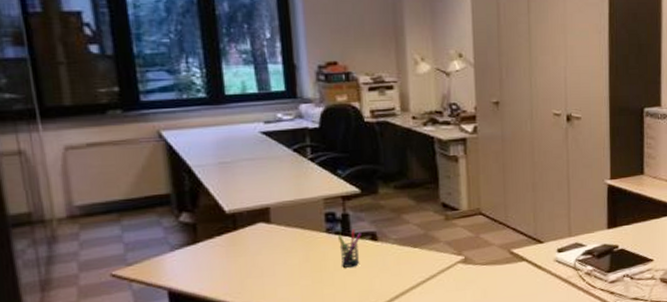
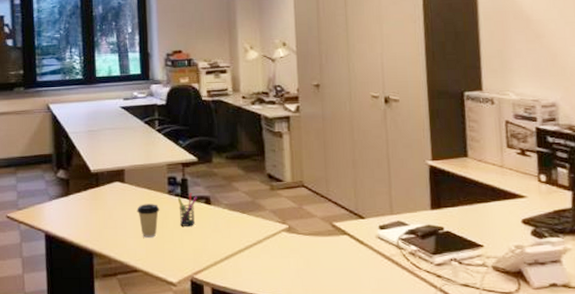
coffee cup: none [287,245,317,284] -> present [136,204,160,238]

